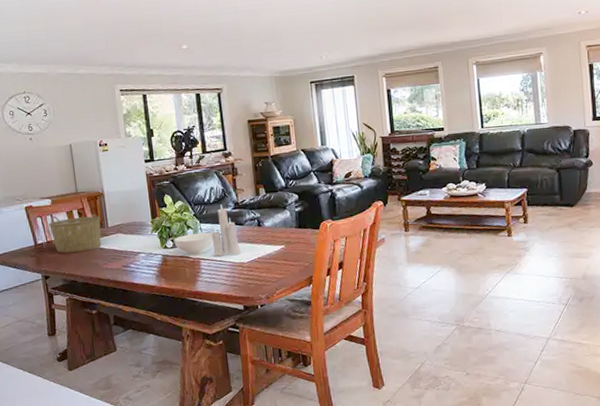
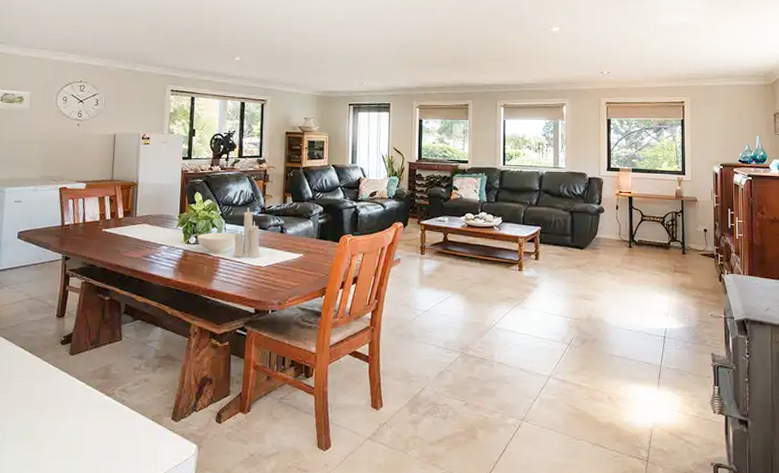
basket: present [48,213,102,255] -> none [78,200,131,239]

